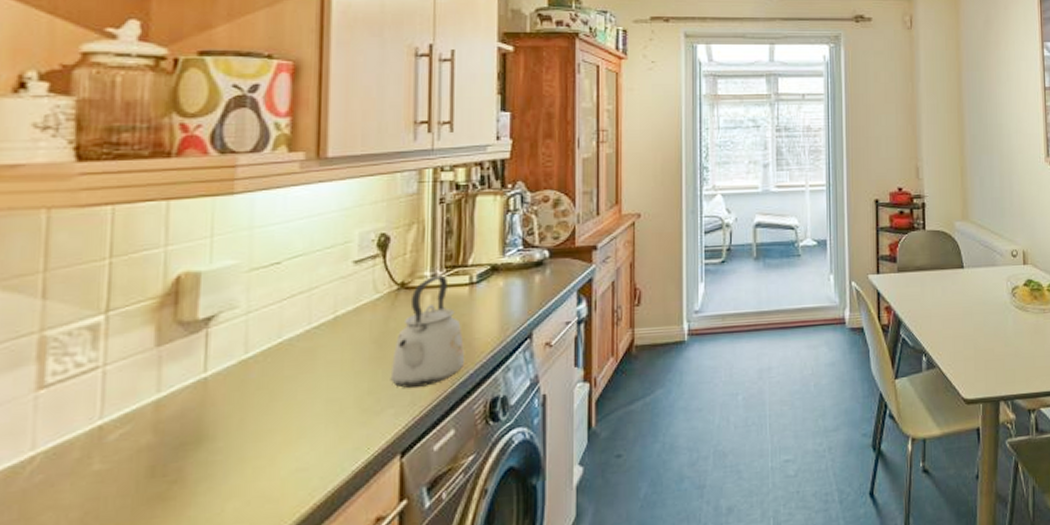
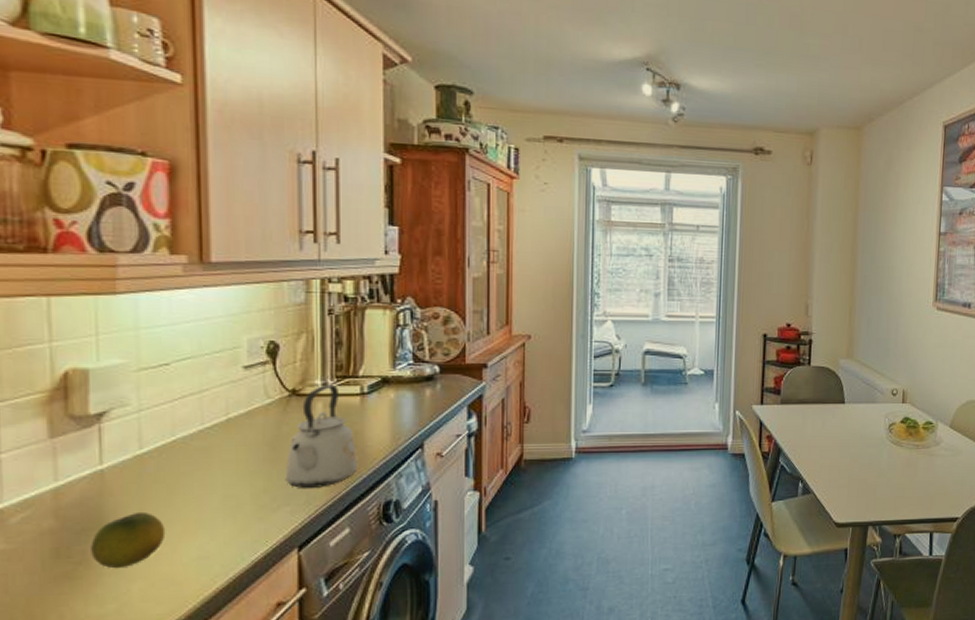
fruit: none [187,421,266,487] -> present [91,511,166,569]

